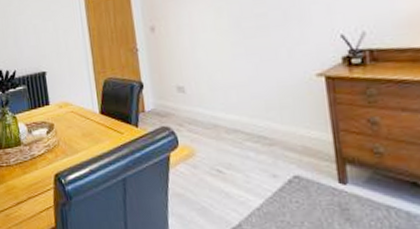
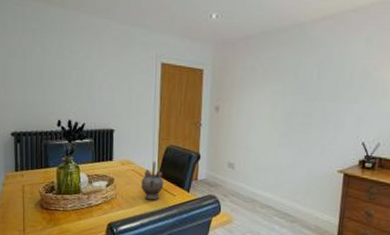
teapot: none [82,97,108,142] -> present [141,160,164,200]

